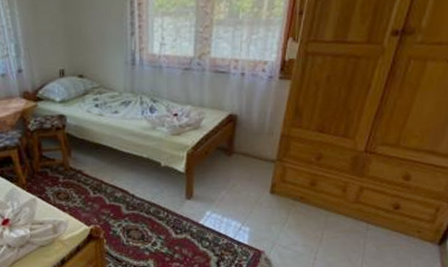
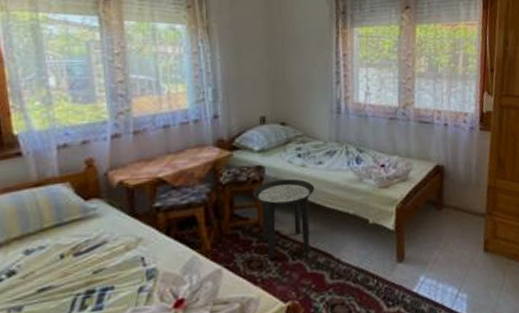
side table: none [57,126,112,193] -> present [252,178,315,260]

